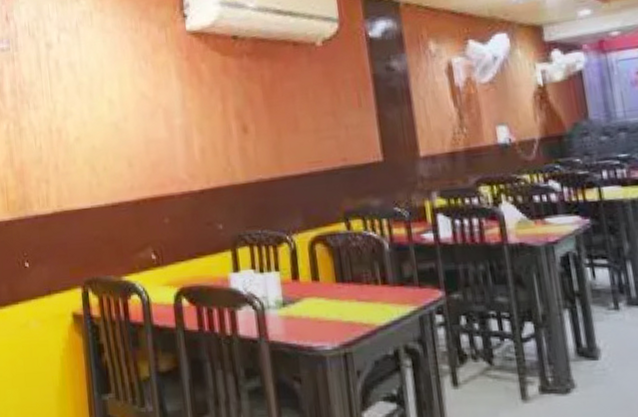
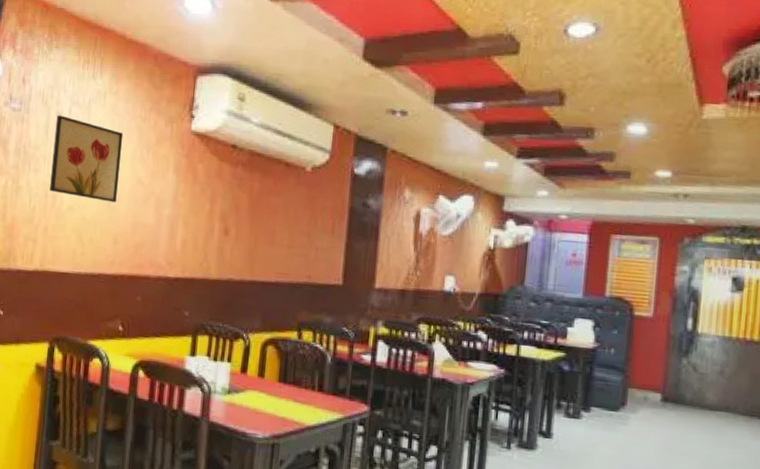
wall art: none [46,45,123,126] -> present [49,115,124,202]

